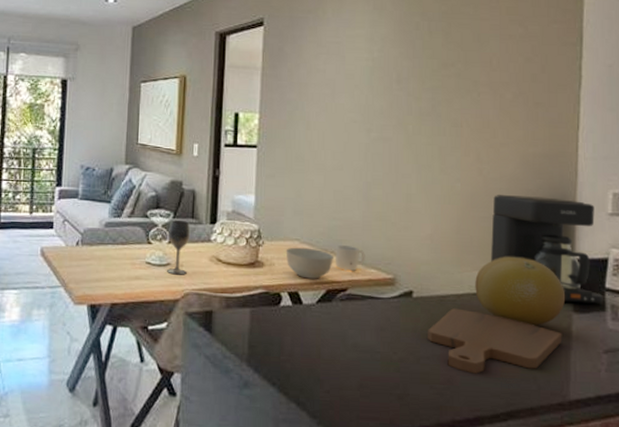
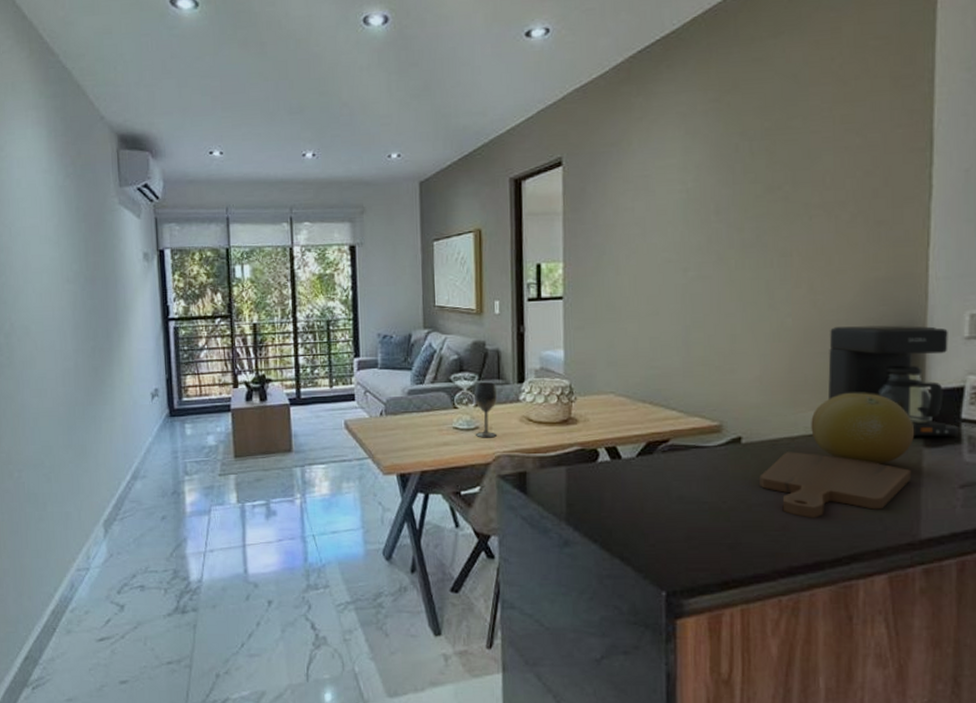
bowl: present [286,247,333,279] -> none [600,400,653,432]
mug: present [336,245,365,271] -> none [655,395,688,421]

